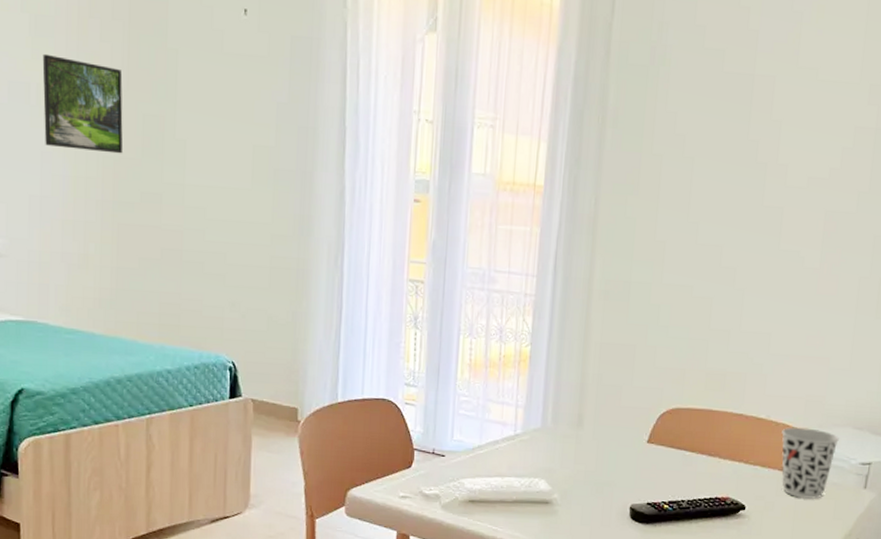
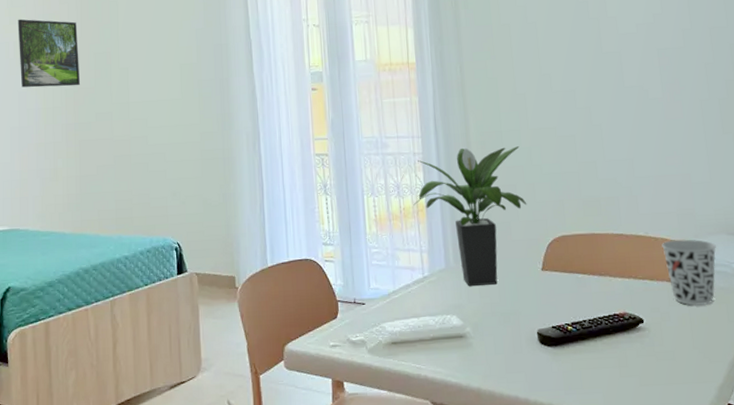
potted plant: none [516,296,648,452] -> present [413,146,527,287]

